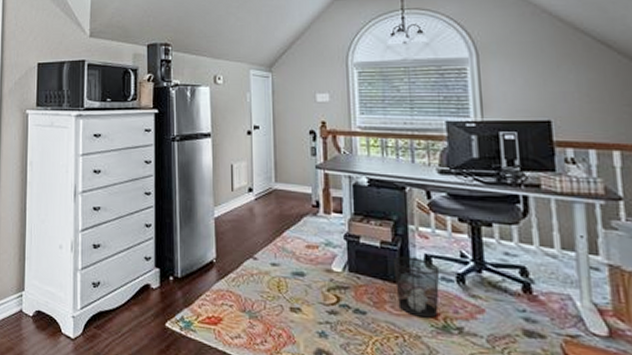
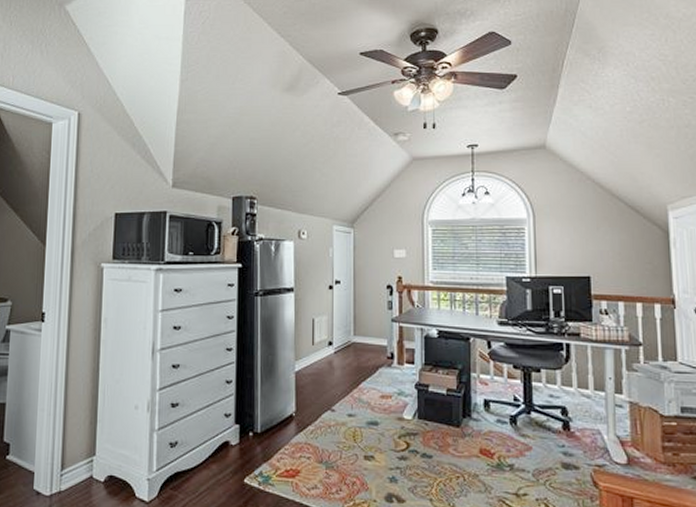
waste bin: present [392,256,440,318] -> none [457,402,496,458]

